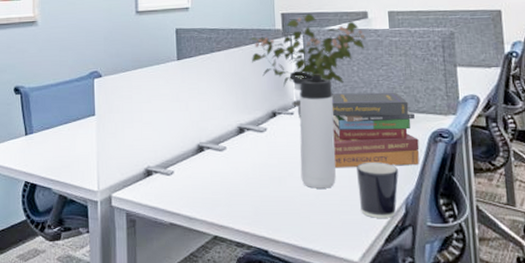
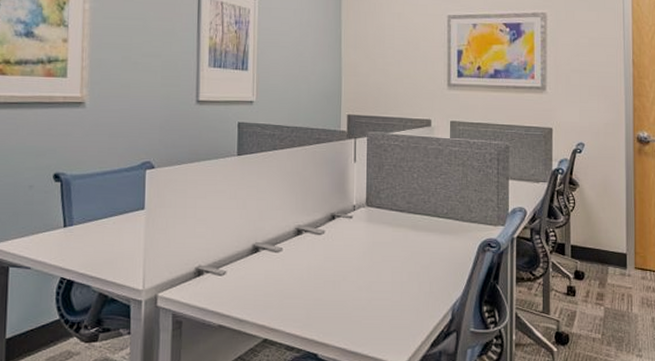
potted plant: present [250,13,366,119] -> none [314,117,428,223]
thermos bottle: present [290,72,336,189] -> none [352,175,391,293]
books: present [331,92,420,167] -> none [388,199,469,273]
mug: present [357,161,399,218] -> none [409,268,448,323]

